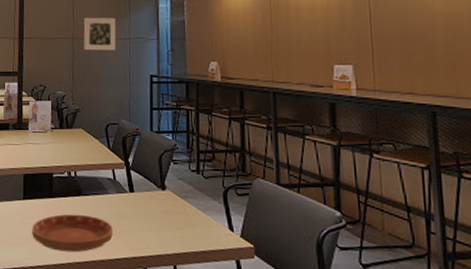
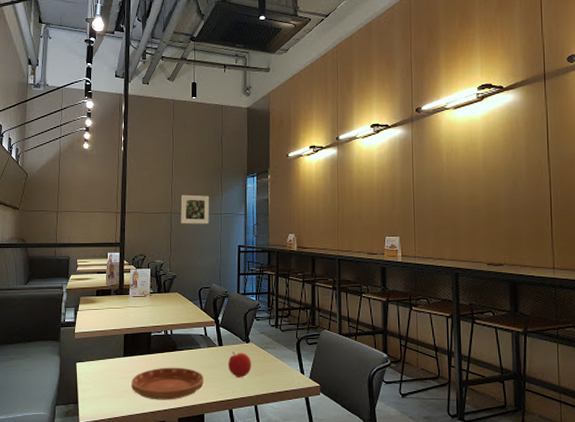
fruit: none [141,200,169,231] -> present [228,352,252,377]

